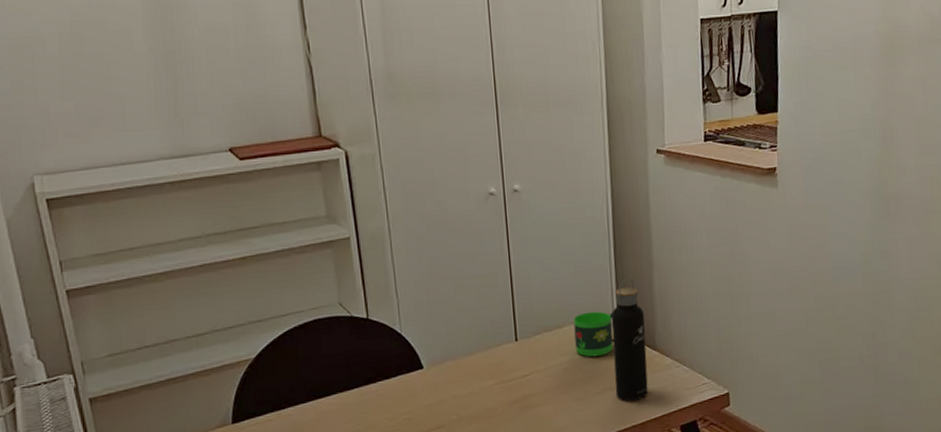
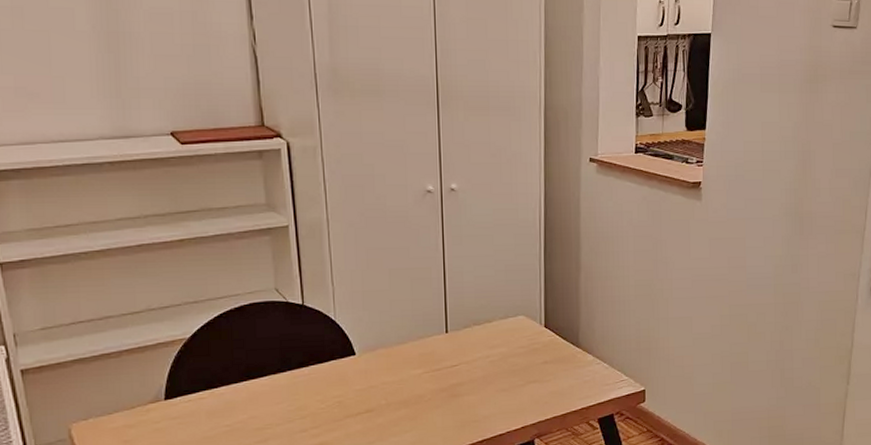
mug: present [573,311,614,357] -> none [502,308,540,351]
water bottle: present [611,279,649,401] -> none [538,279,570,394]

